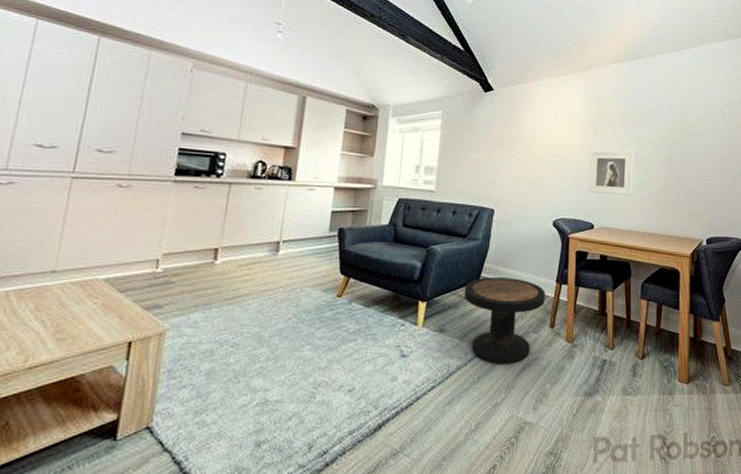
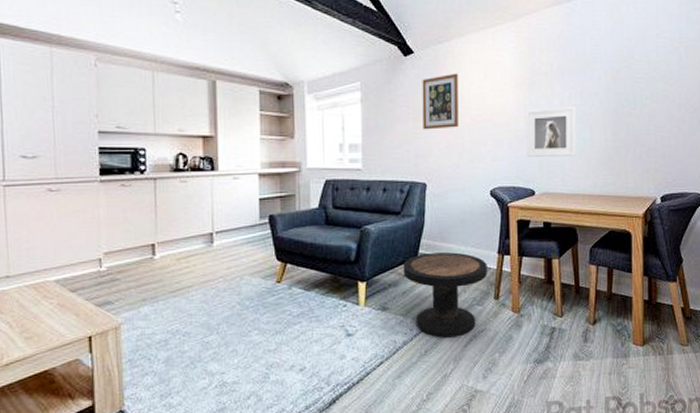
wall art: none [495,111,532,161] -> present [422,73,459,130]

